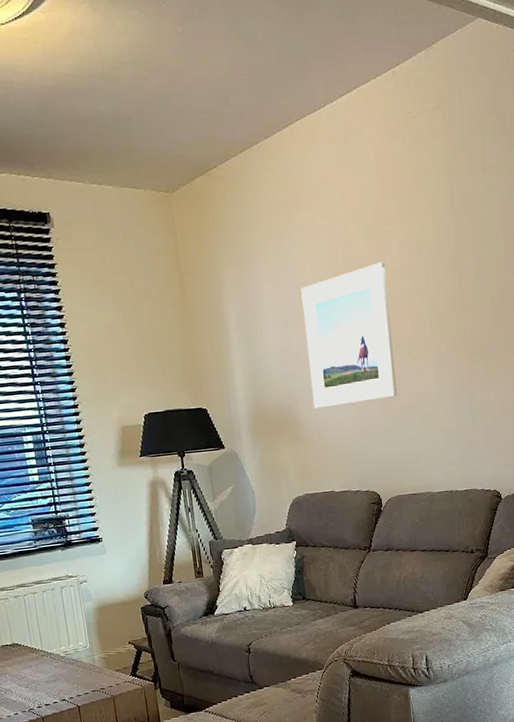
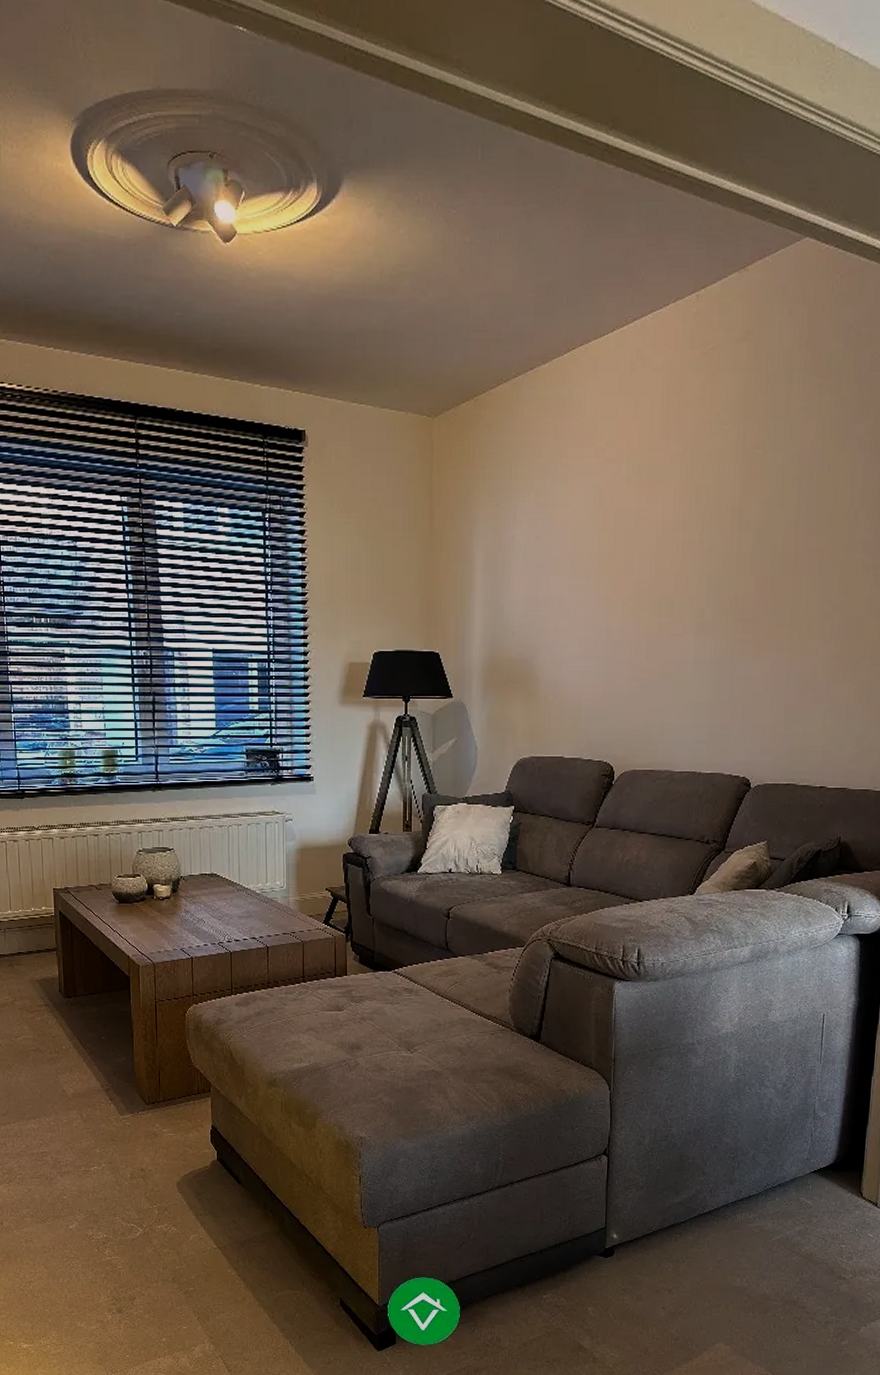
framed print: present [301,262,397,409] -> none [555,510,656,665]

